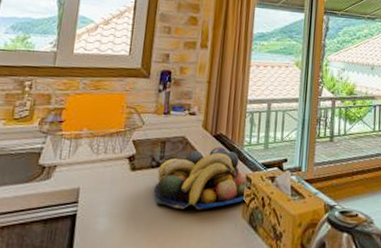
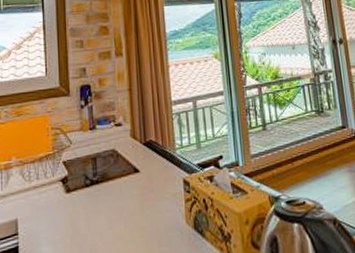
fruit bowl: present [153,147,247,210] -> none [92,154,187,225]

